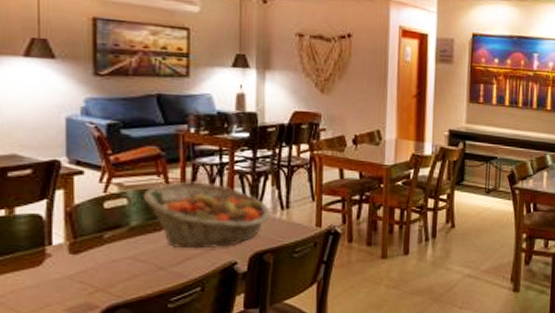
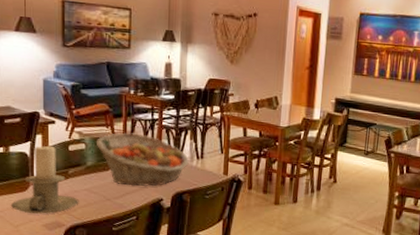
candle holder: none [16,204,120,295] -> present [10,146,79,214]

